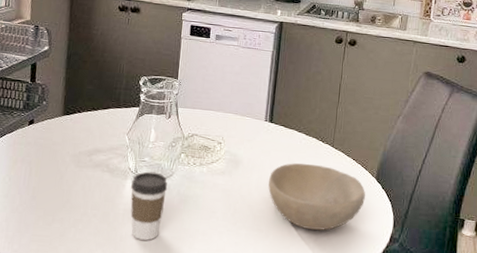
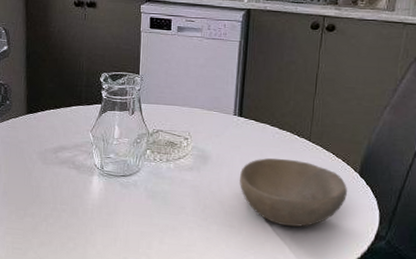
coffee cup: present [130,171,168,240] -> none [98,168,135,235]

